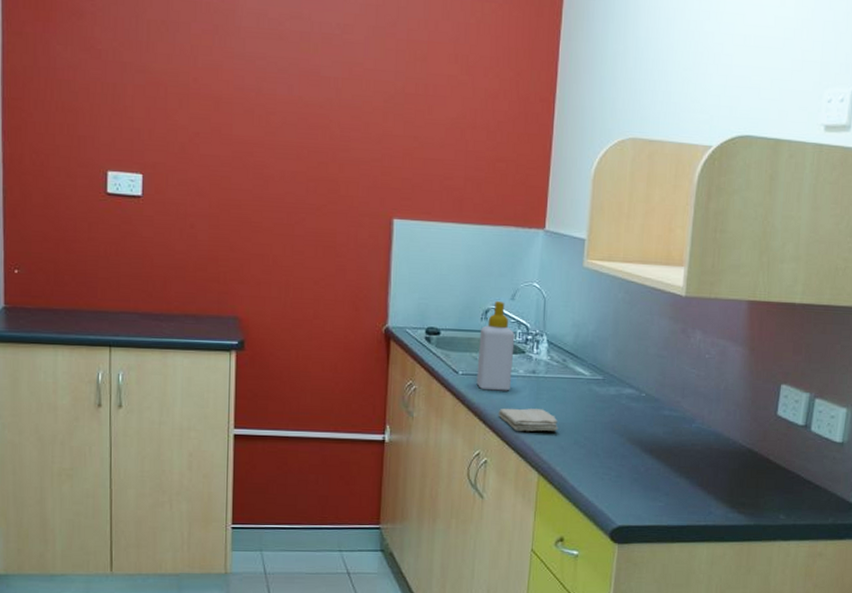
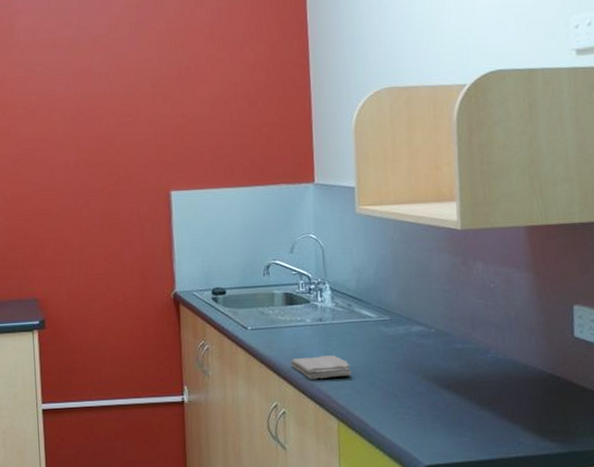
soap bottle: present [476,301,515,391] -> none [263,256,300,343]

